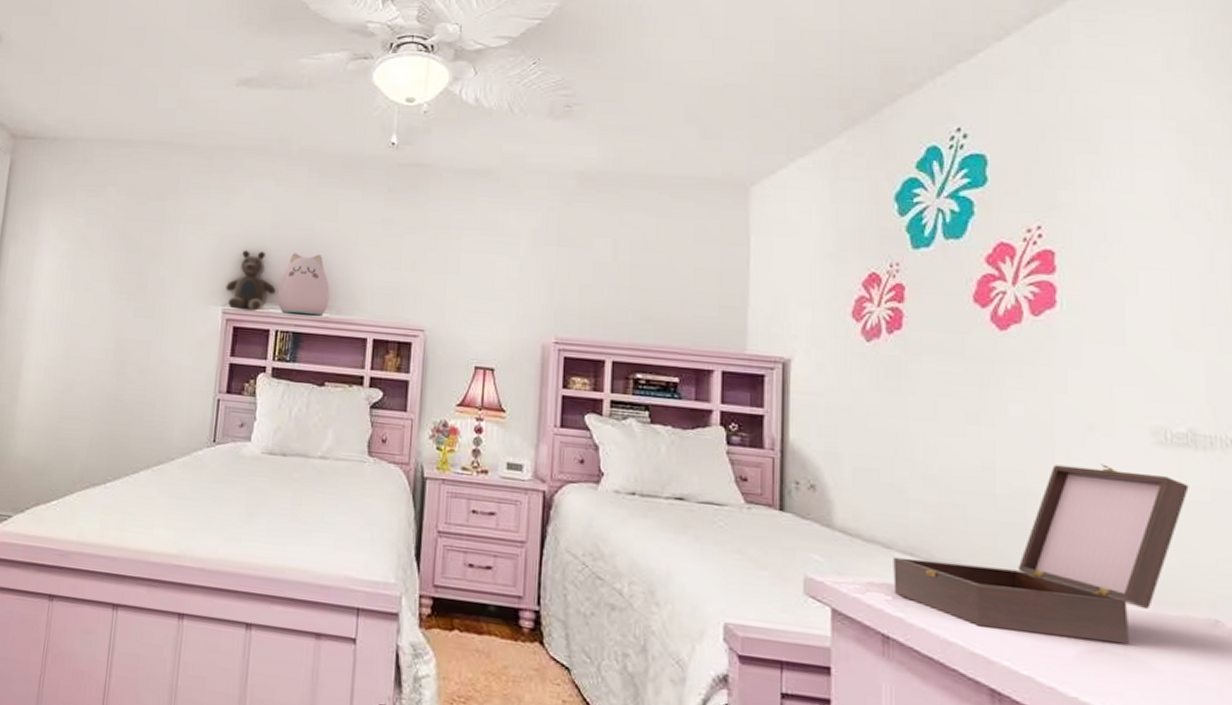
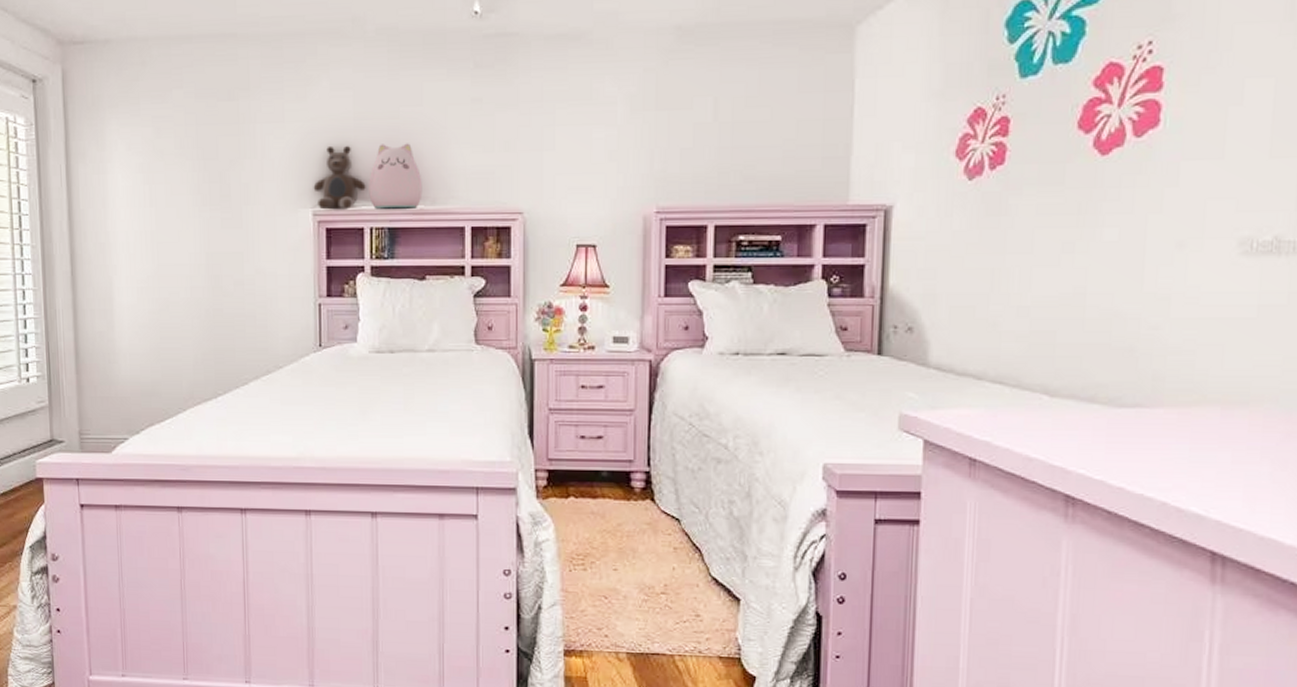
jewelry box: present [893,464,1189,645] -> none [982,279,1268,443]

